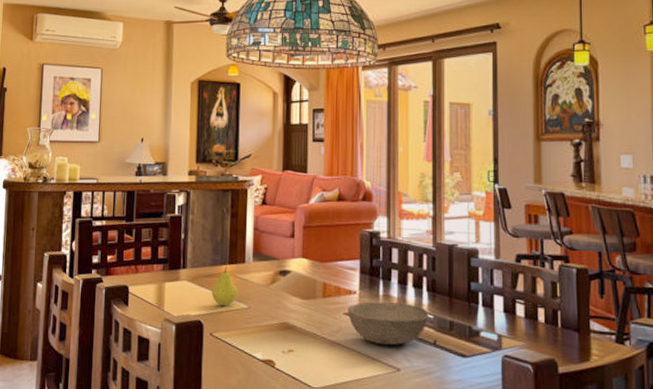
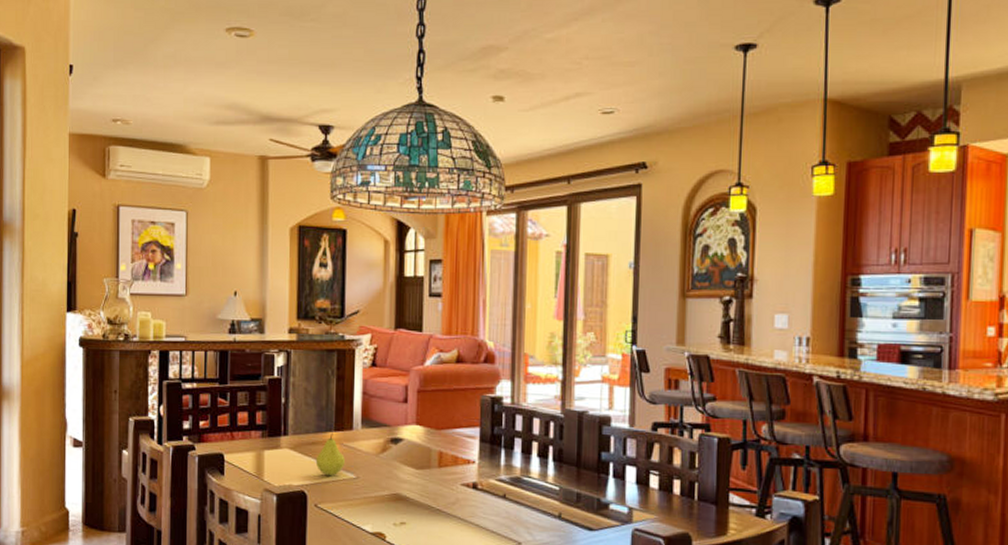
bowl: present [347,302,429,346] -> none [465,472,554,518]

